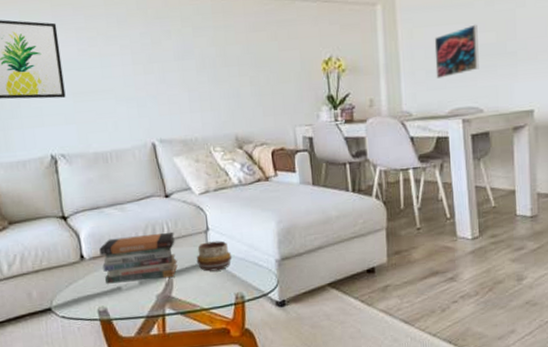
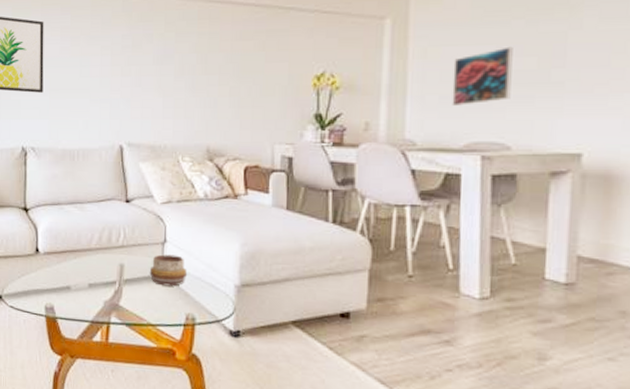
book stack: present [99,231,178,284] -> none [54,236,130,286]

